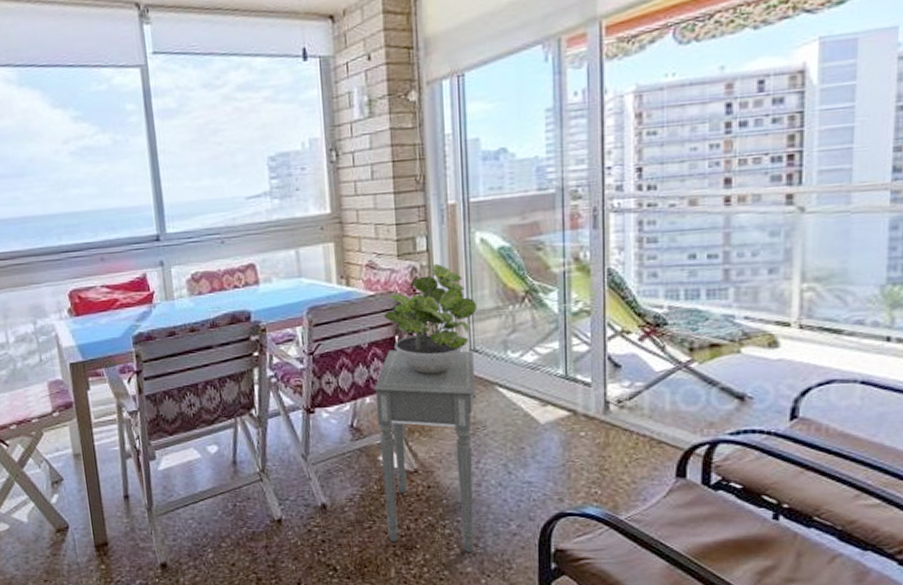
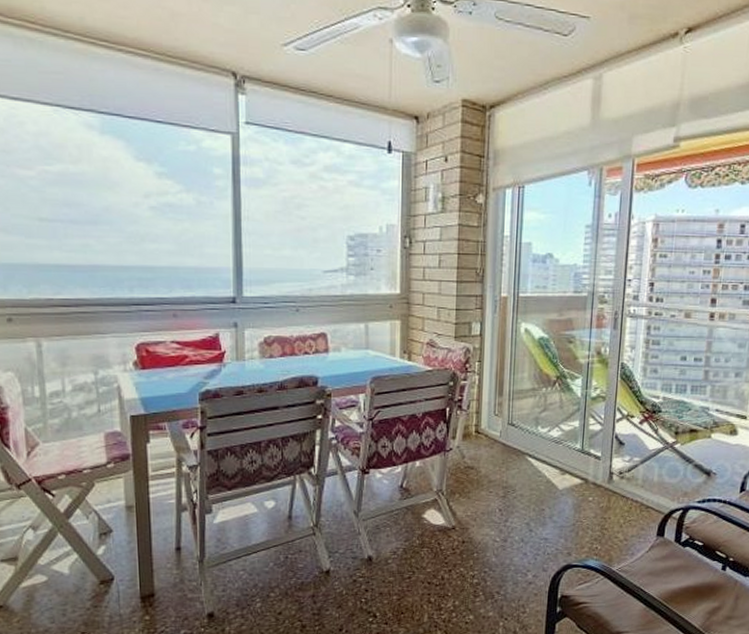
side table: present [375,349,477,553] -> none [424,420,511,600]
potted plant: present [384,263,476,374] -> none [438,347,517,442]

